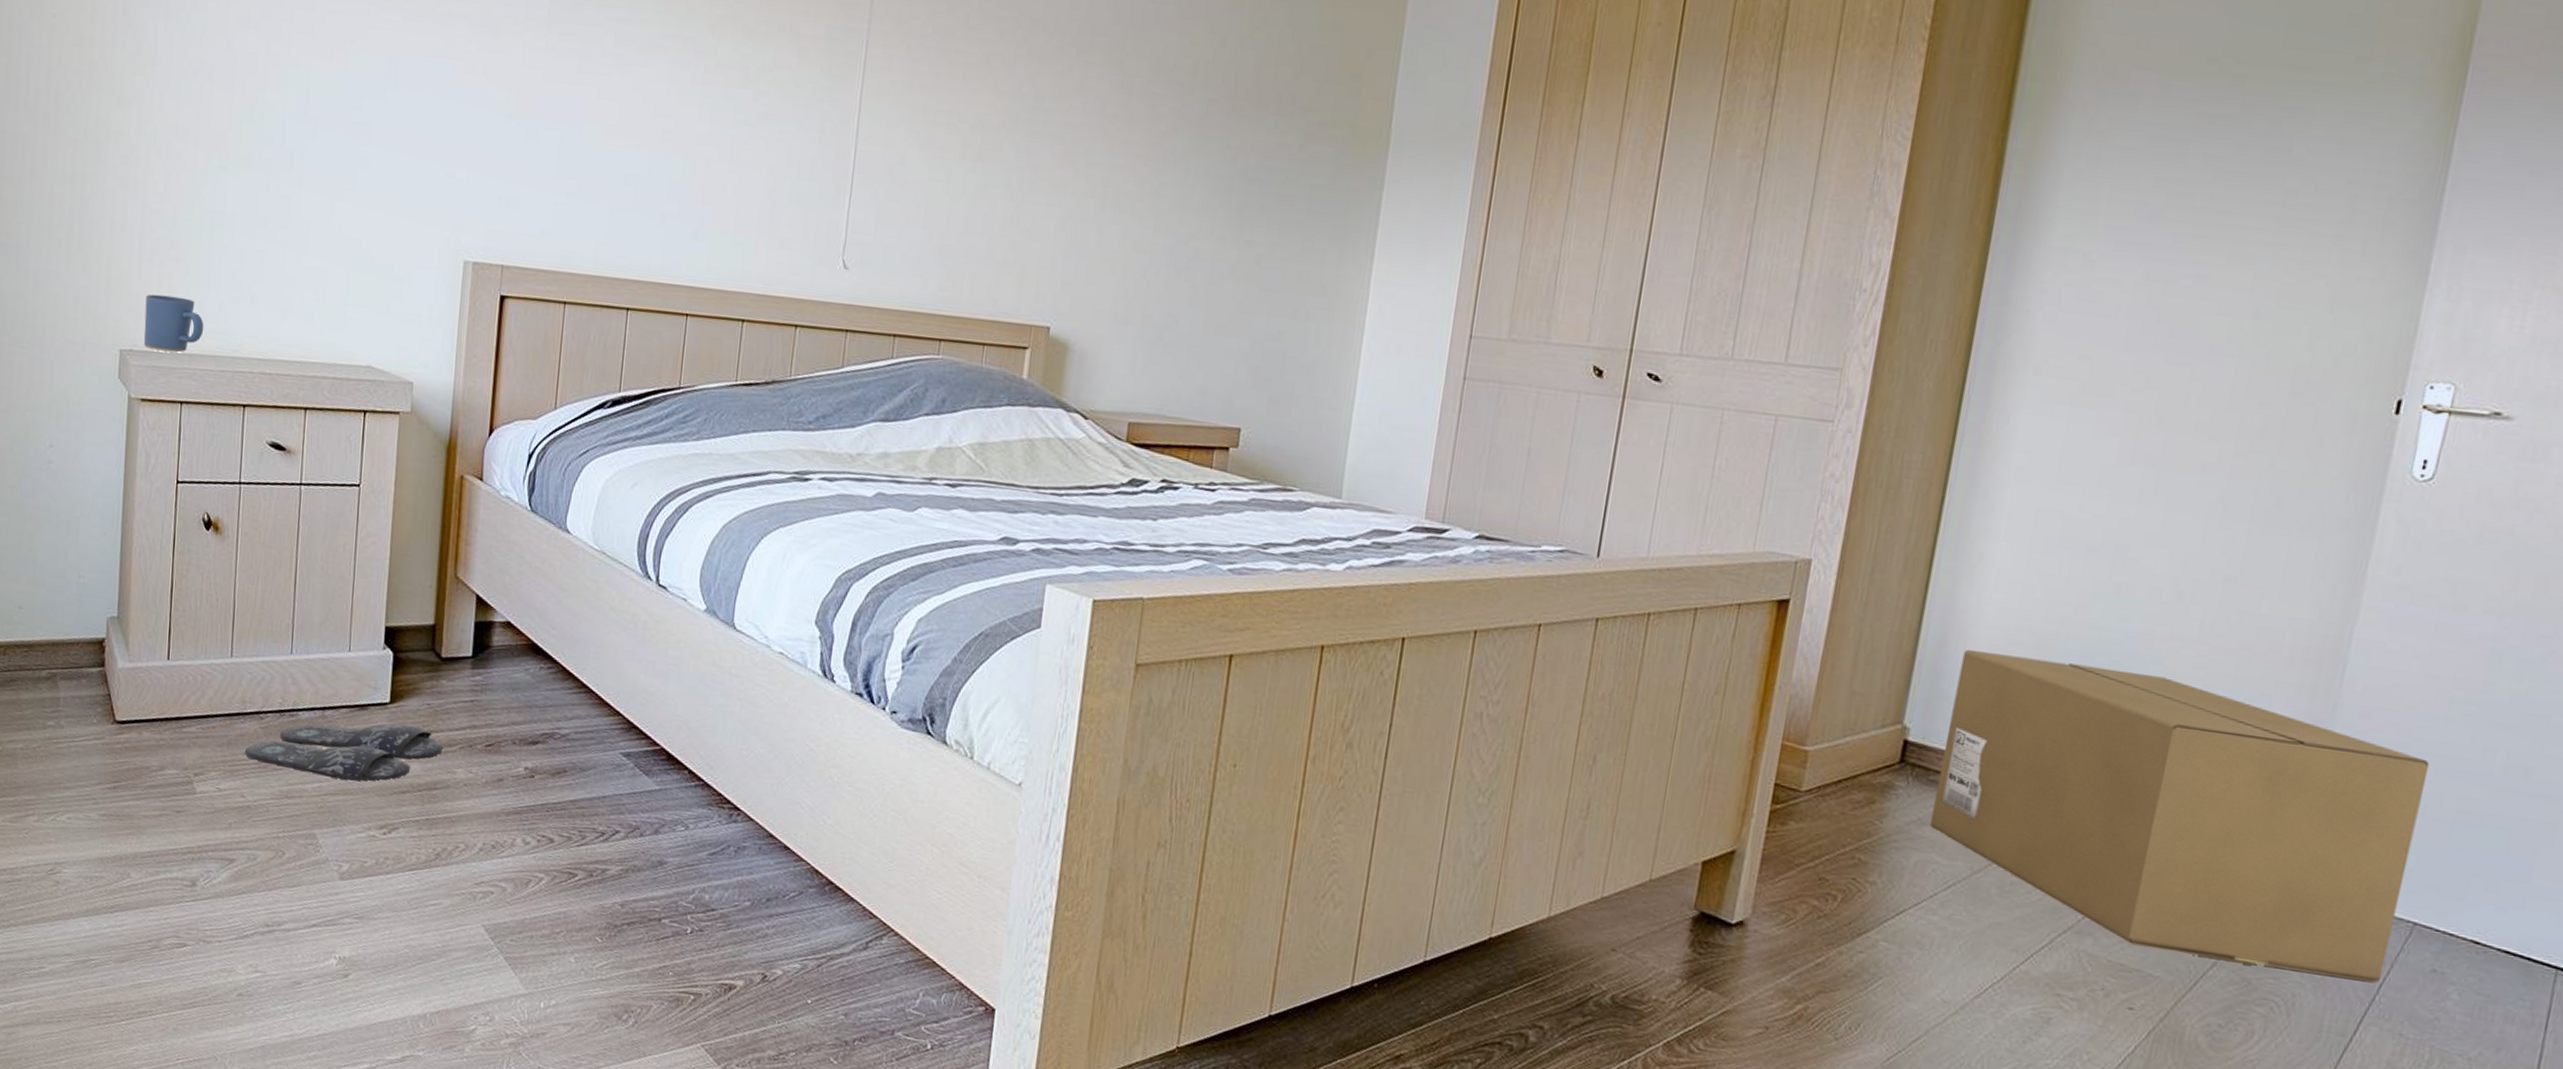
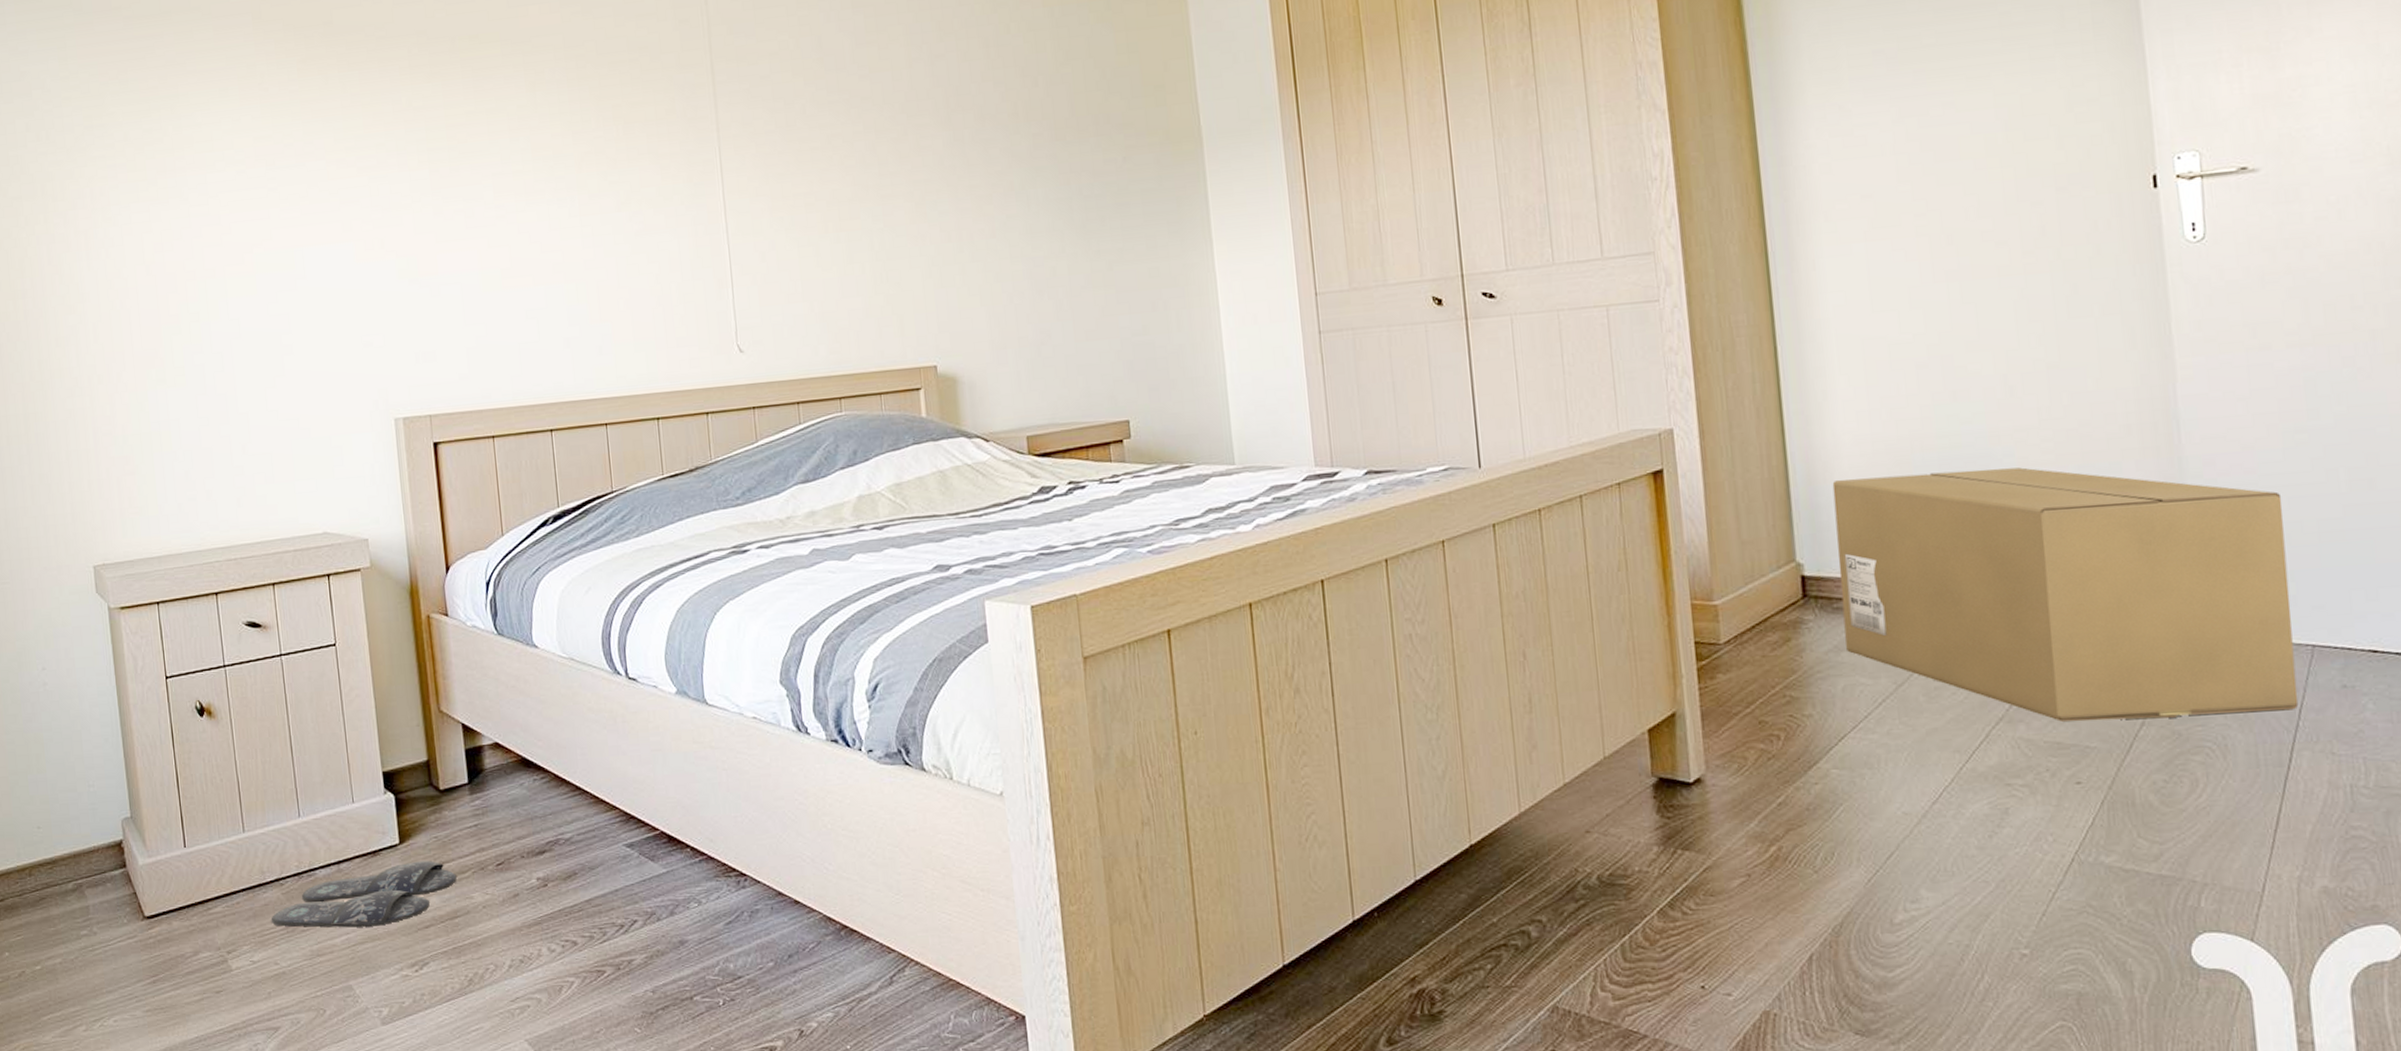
mug: present [144,294,204,353] -> none [110,506,168,560]

